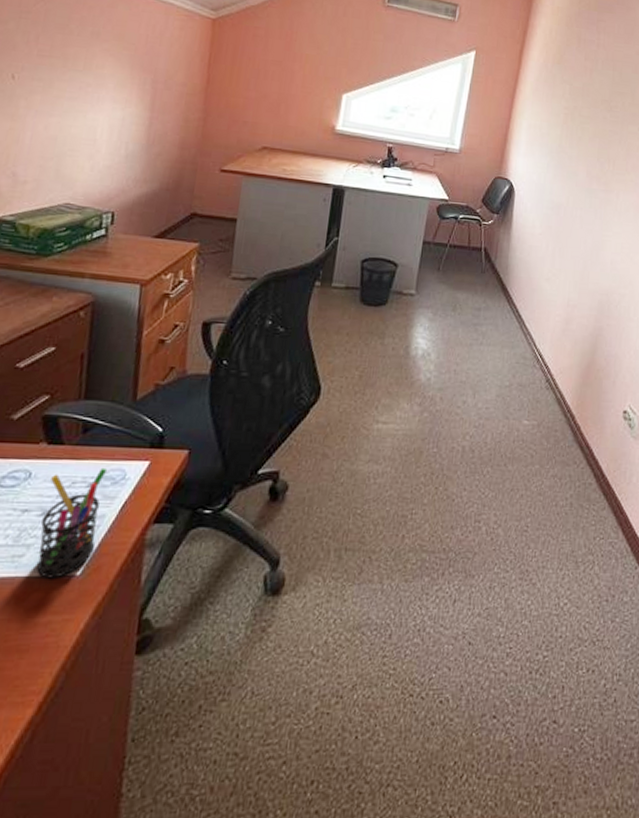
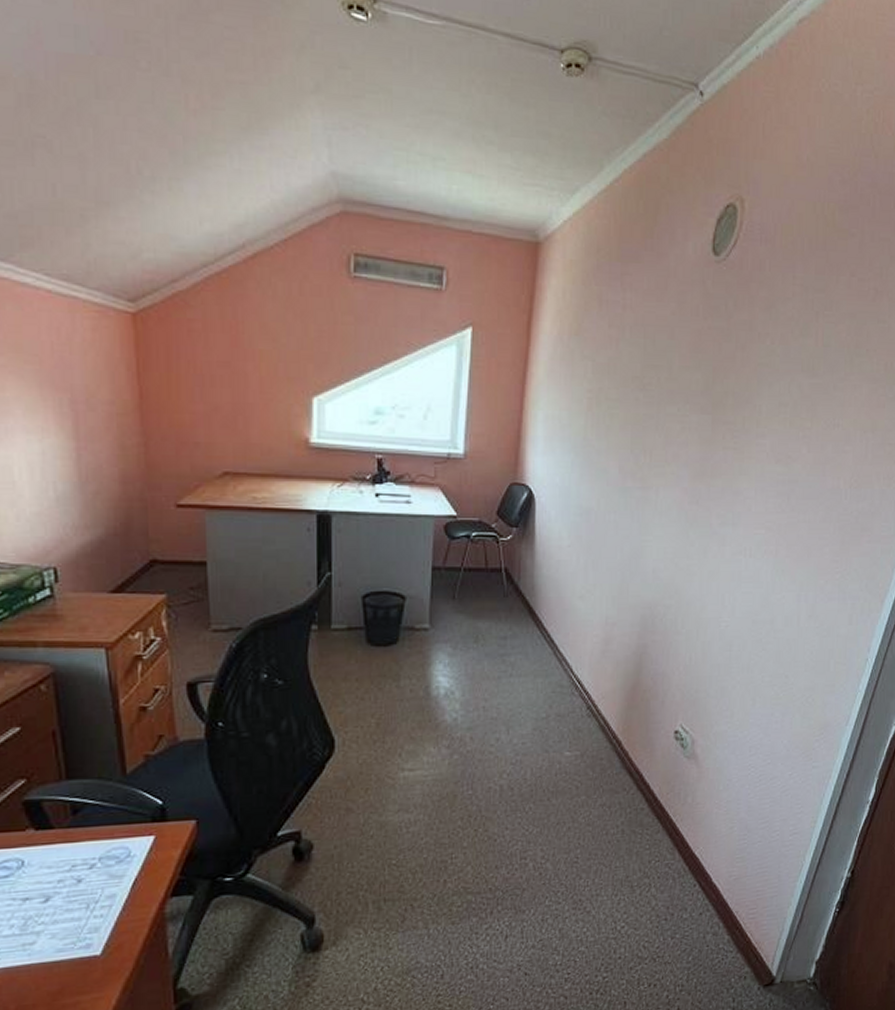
pen holder: present [37,467,108,579] -> none [47,847,112,962]

